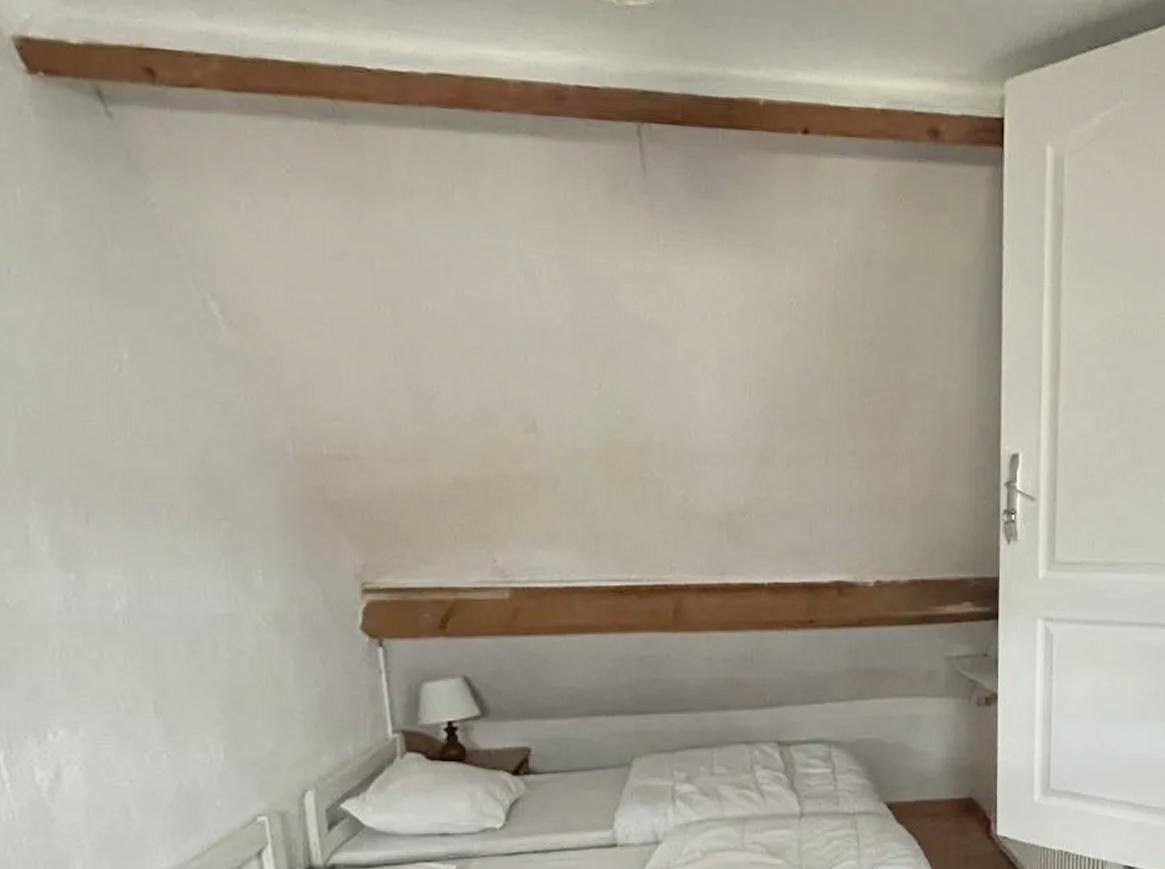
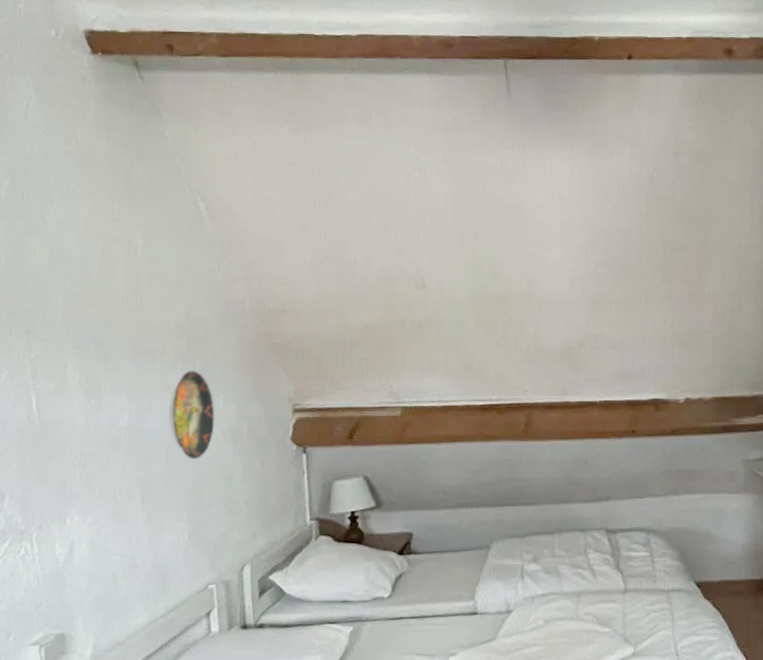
decorative plate: none [184,534,252,655] -> present [168,370,215,460]

